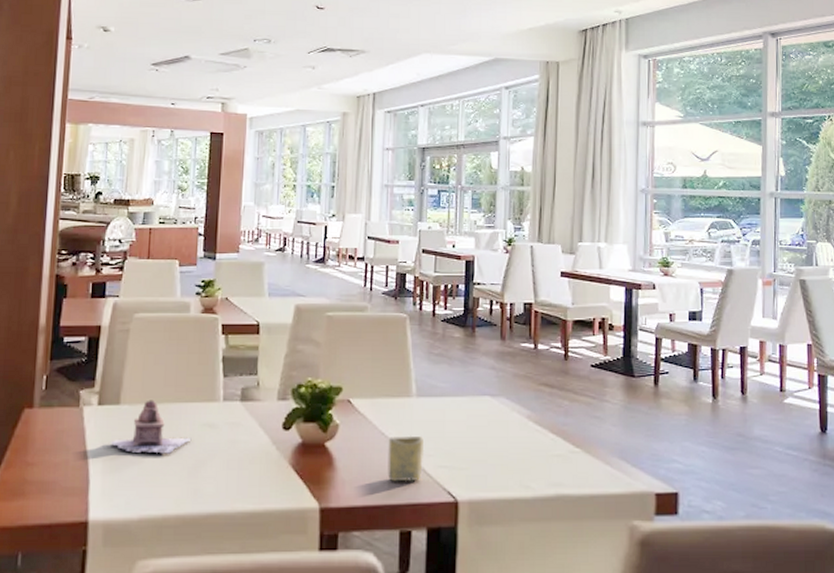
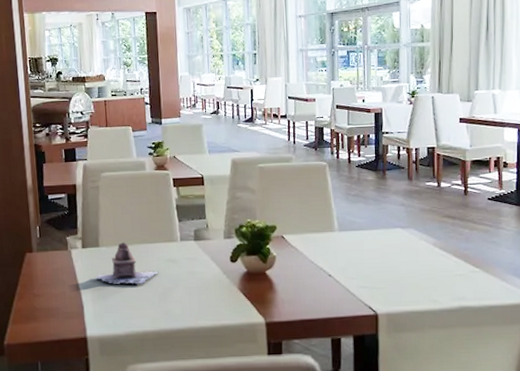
cup: present [388,435,425,482] -> none [317,263,348,300]

